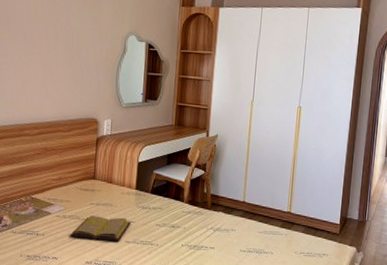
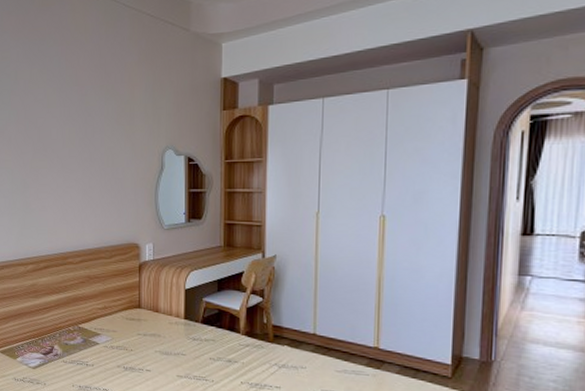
diary: present [70,215,131,242] -> none [119,346,182,376]

